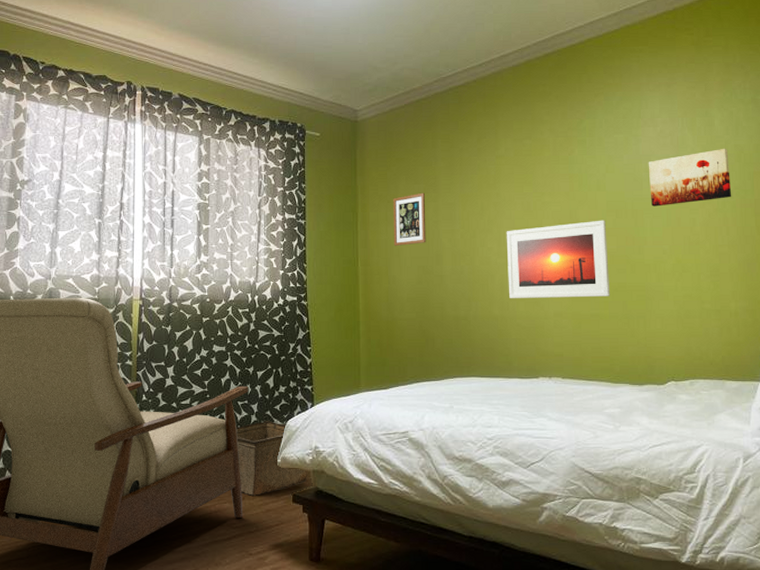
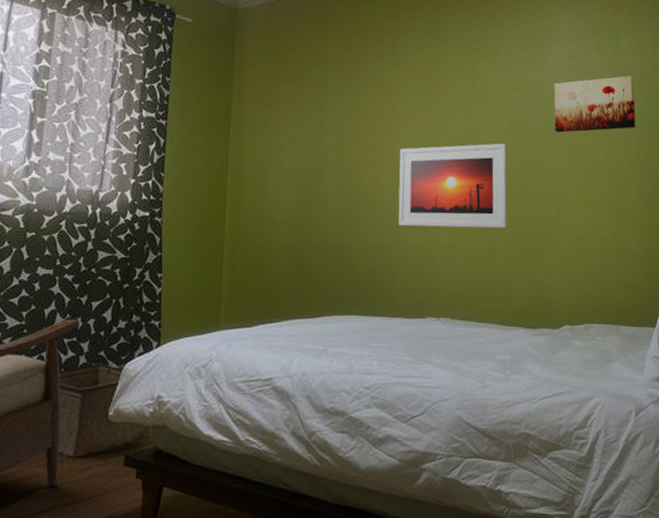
picture frame: present [393,192,426,246] -> none [271,98,311,158]

